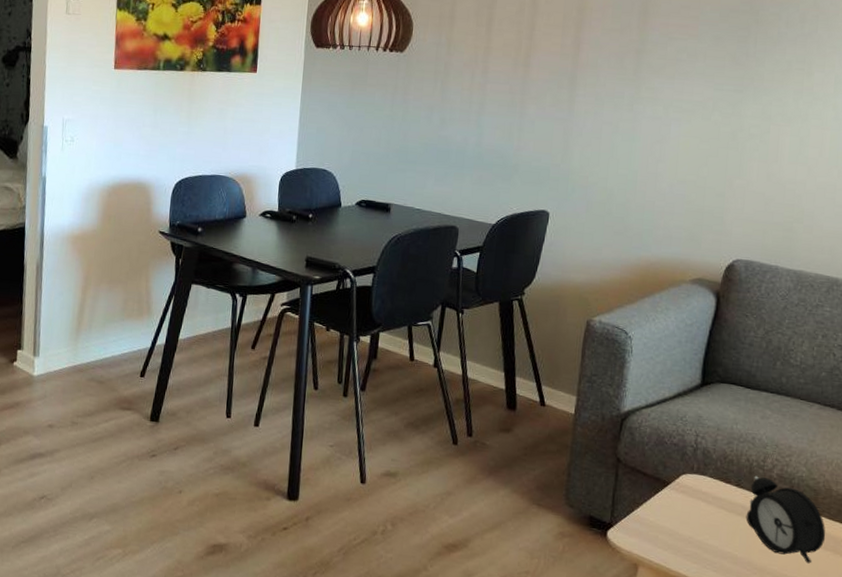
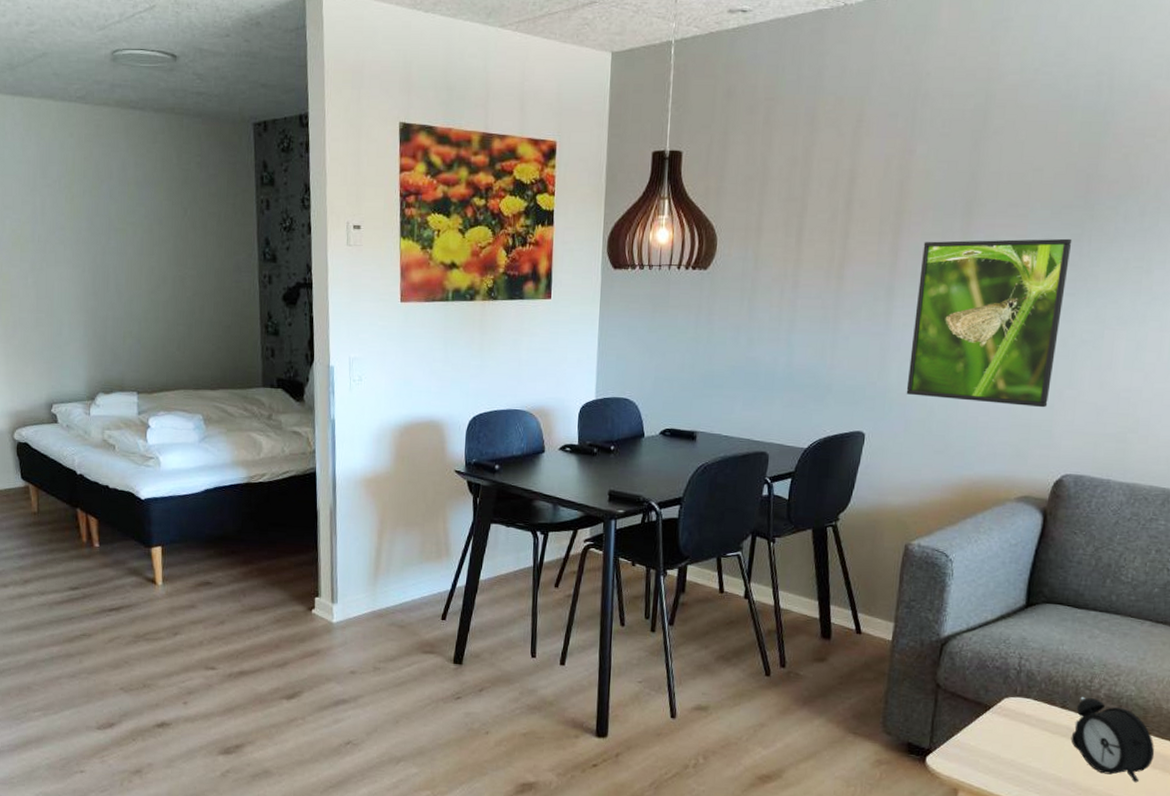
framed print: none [587,36,740,196] -> present [906,238,1072,408]

